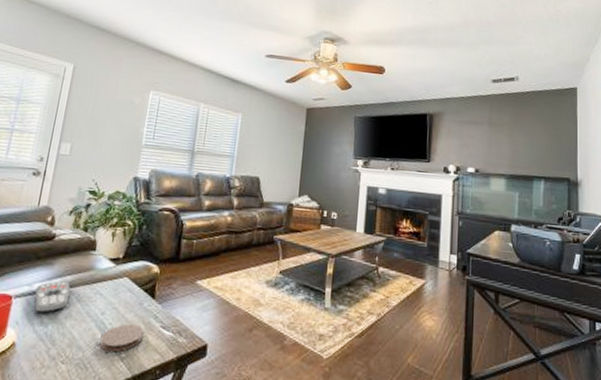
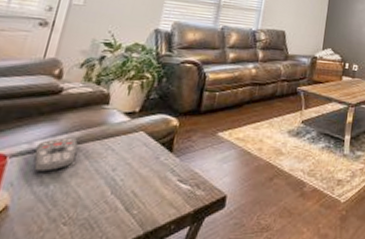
coaster: present [99,324,144,352] -> none [108,179,159,210]

